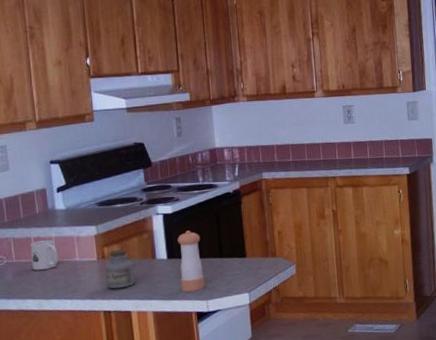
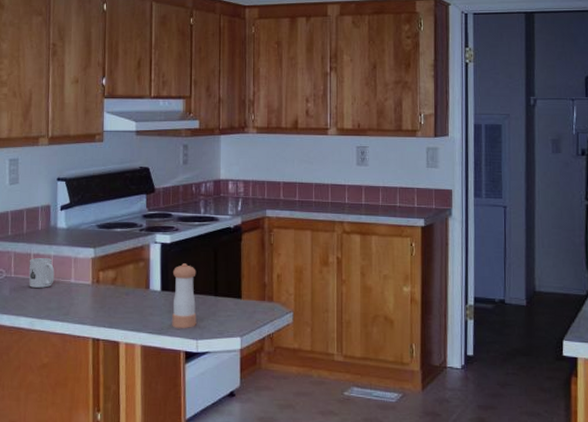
jar: present [105,250,134,289] -> none [98,276,126,317]

